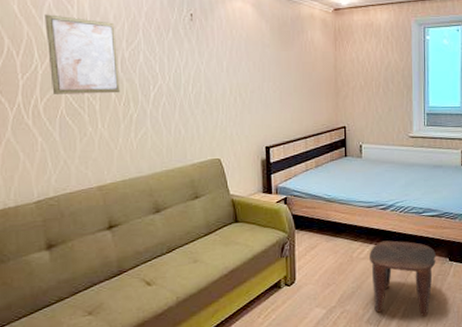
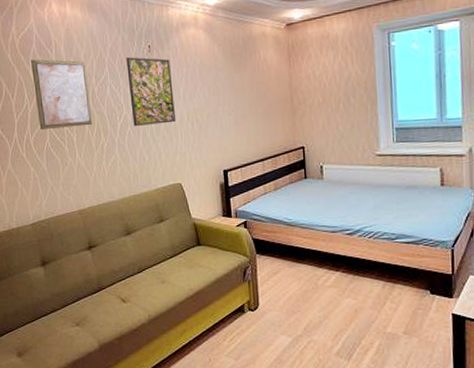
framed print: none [164,24,217,97] -> present [126,57,175,126]
stool: present [369,240,436,317] -> none [336,268,414,355]

